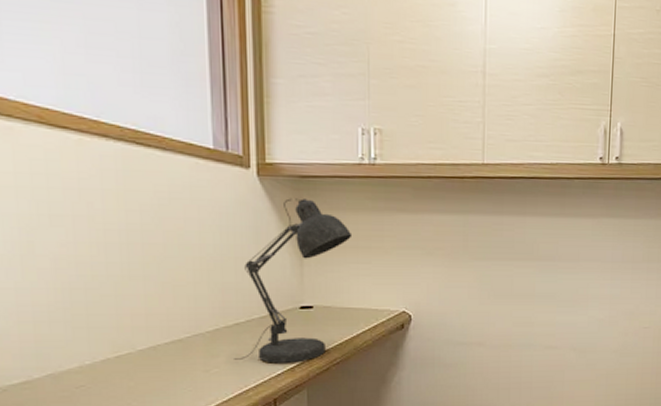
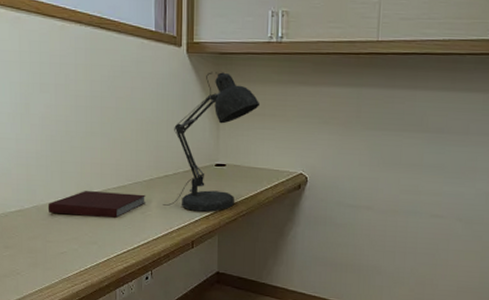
notebook: none [69,348,210,382] -> present [47,190,145,218]

